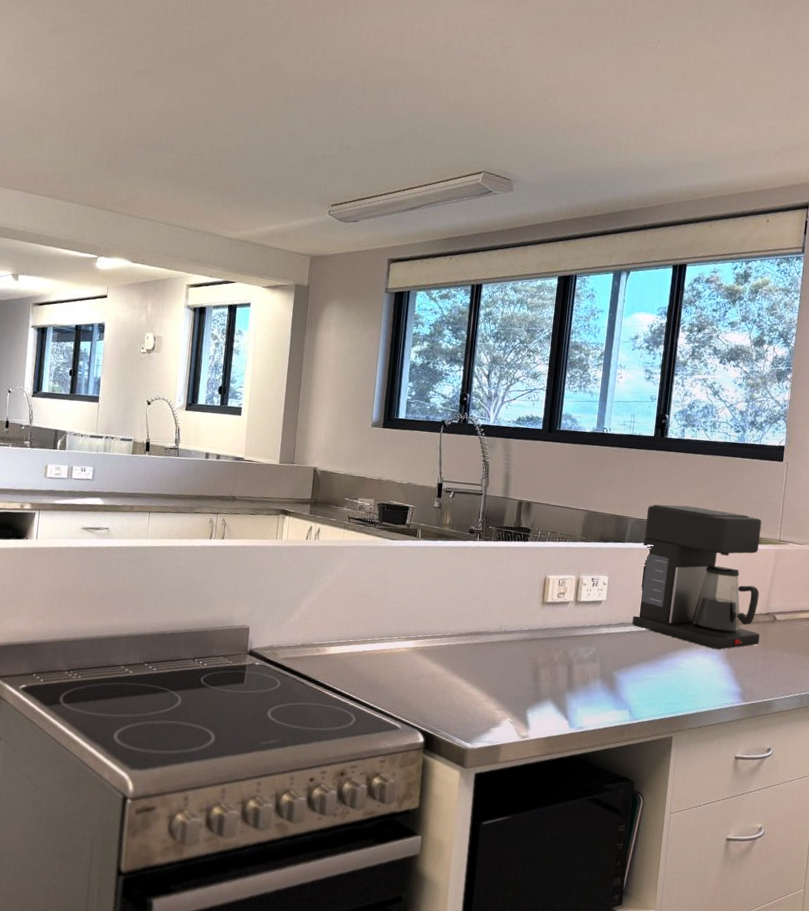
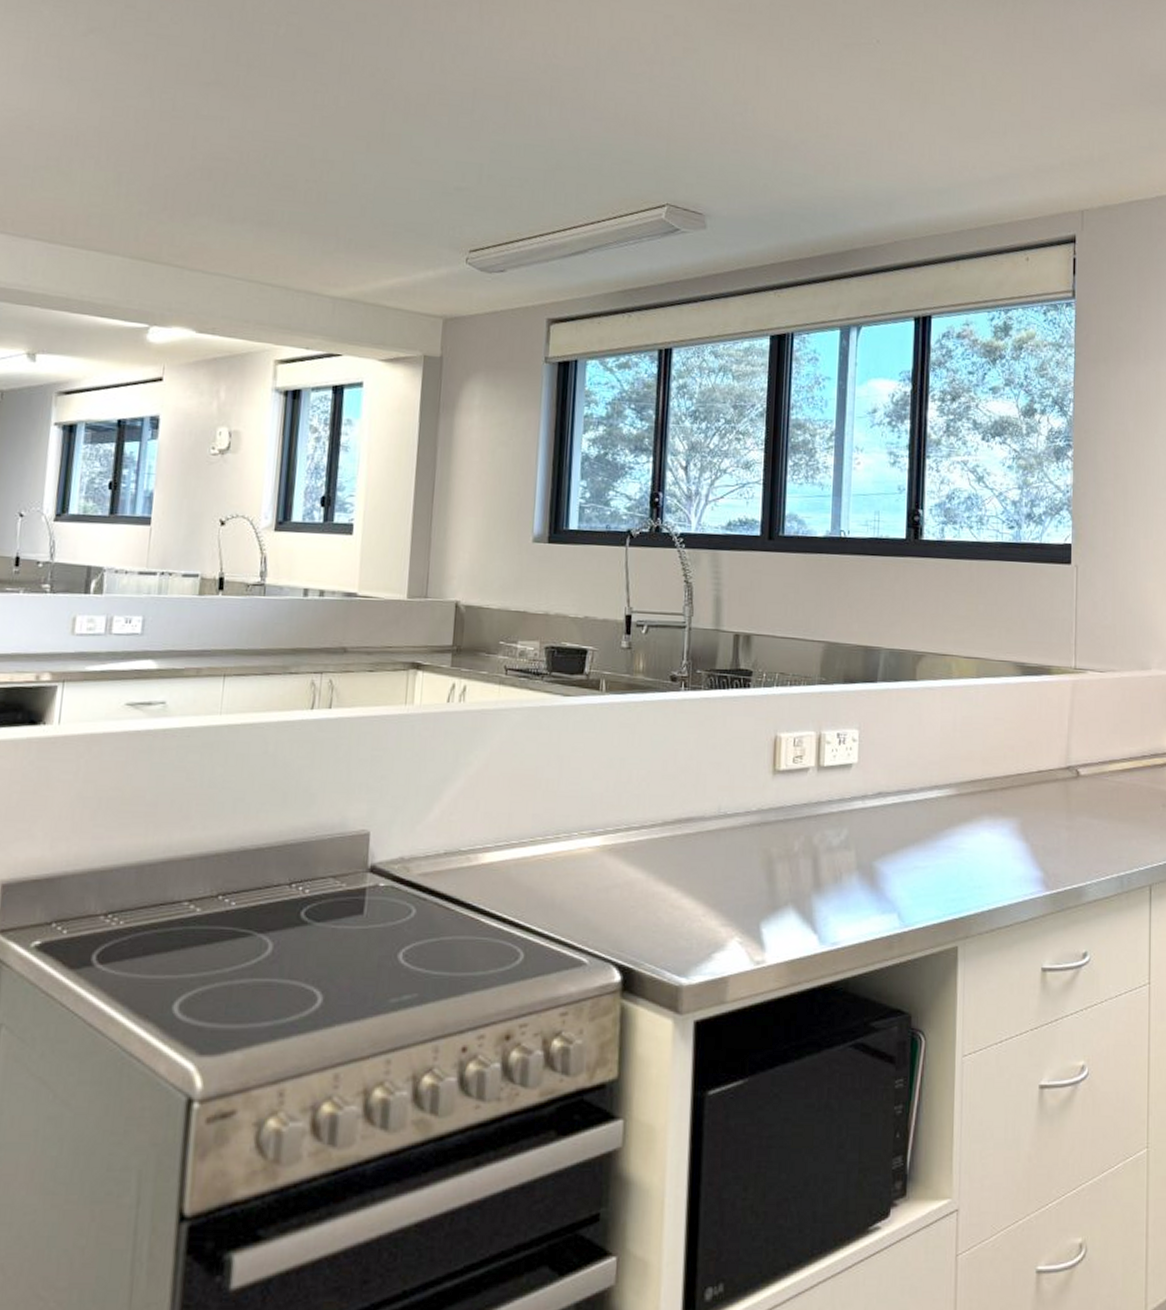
coffee maker: present [631,504,762,650] -> none [893,628,1061,820]

